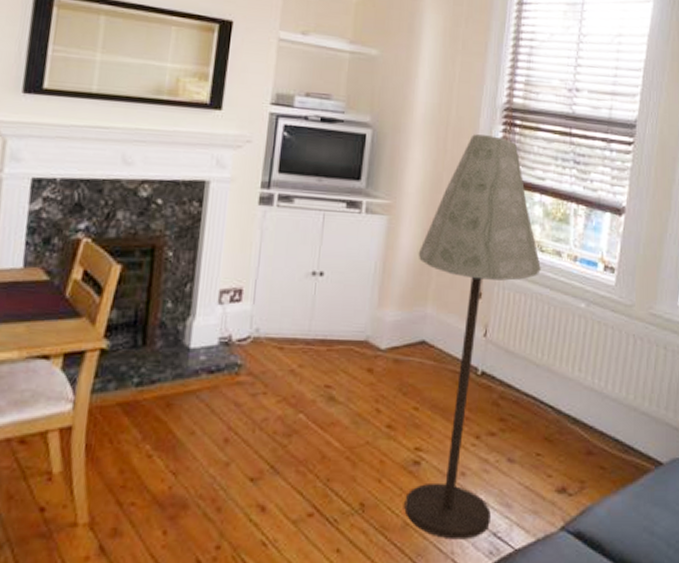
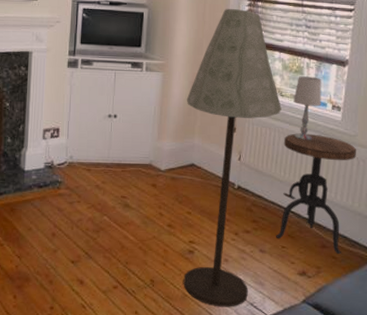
side table: none [528,301,634,464] -> present [275,133,357,255]
table lamp: none [556,226,592,311] -> present [293,76,321,140]

